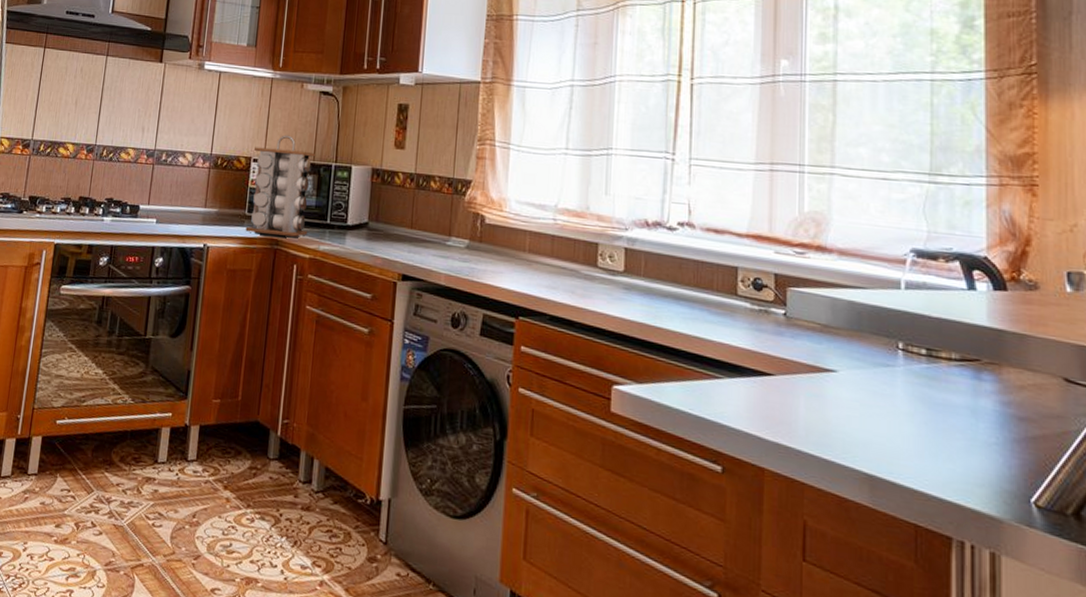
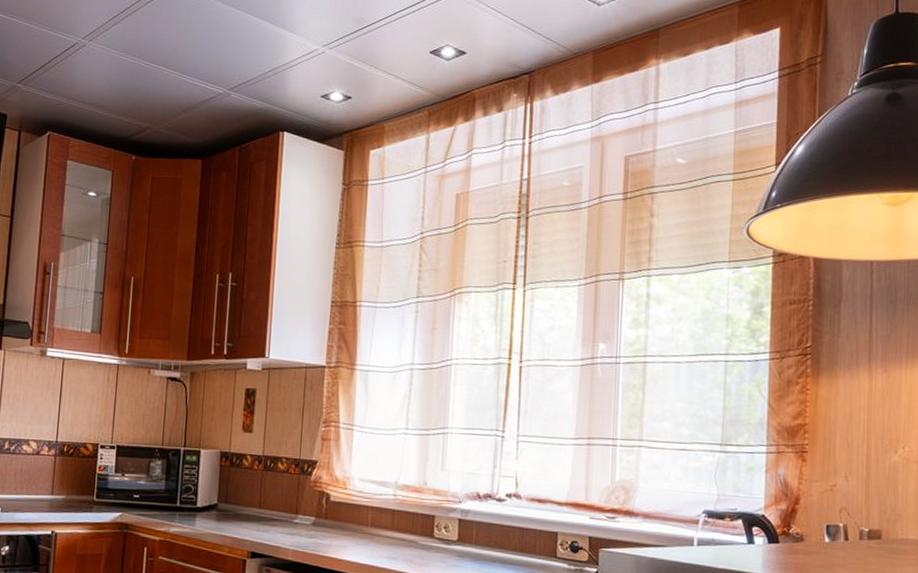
spice rack: present [245,135,315,238] -> none [94,421,163,522]

